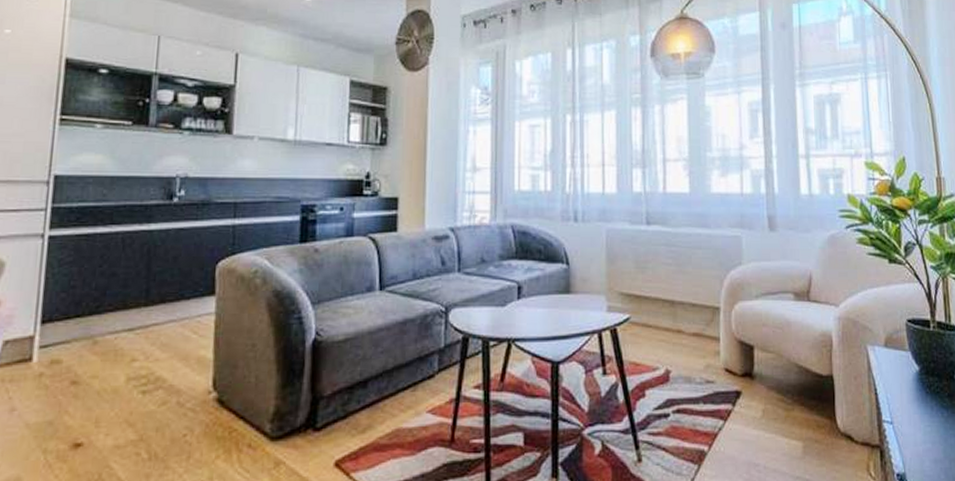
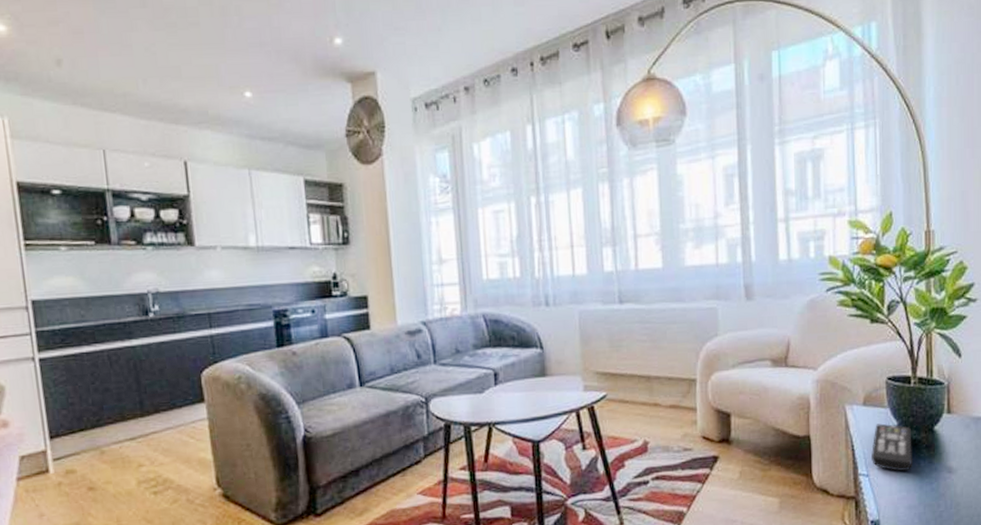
remote control: none [894,367,936,421] -> present [871,423,912,472]

